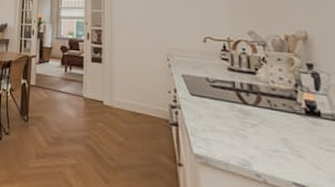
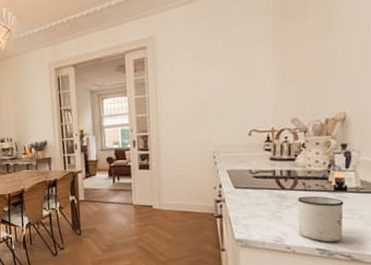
mug: none [263,115,324,178] -> present [297,196,344,242]

